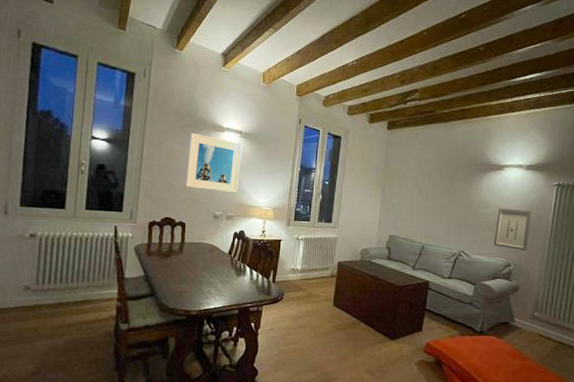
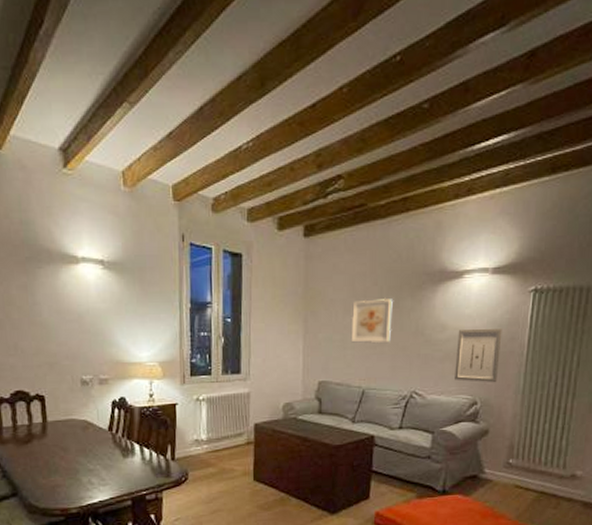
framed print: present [185,132,242,193] -> none [32,269,109,348]
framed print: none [416,179,450,212] -> present [351,299,393,344]

